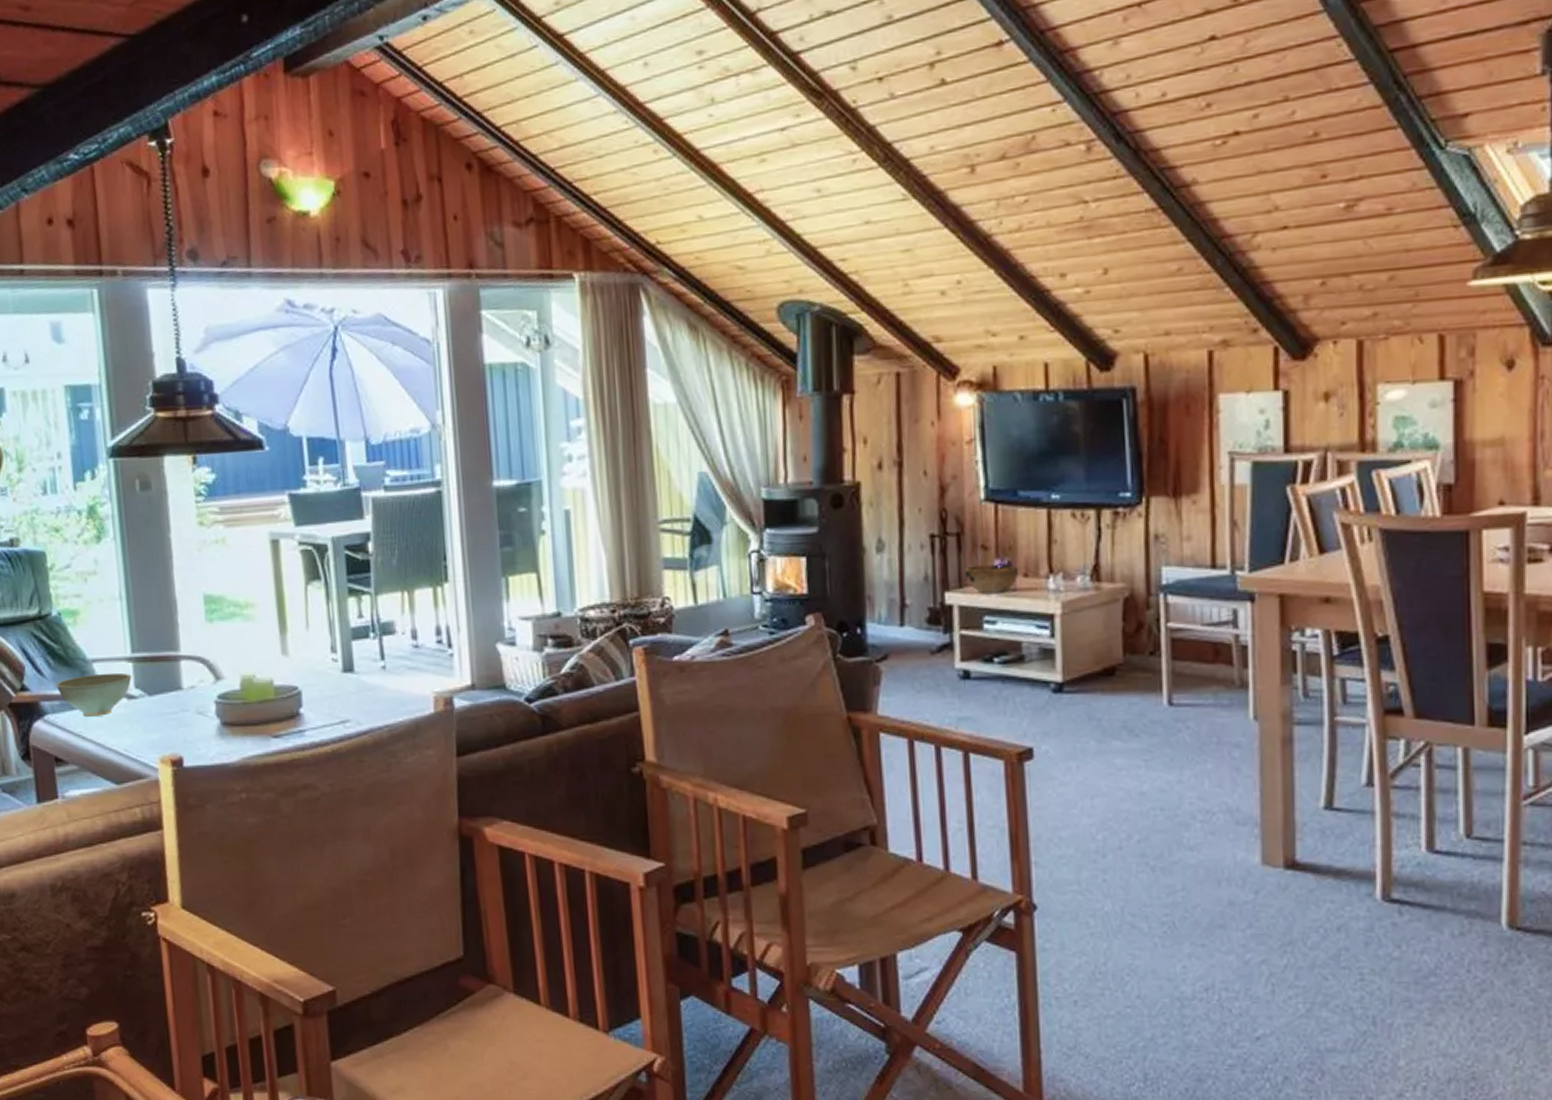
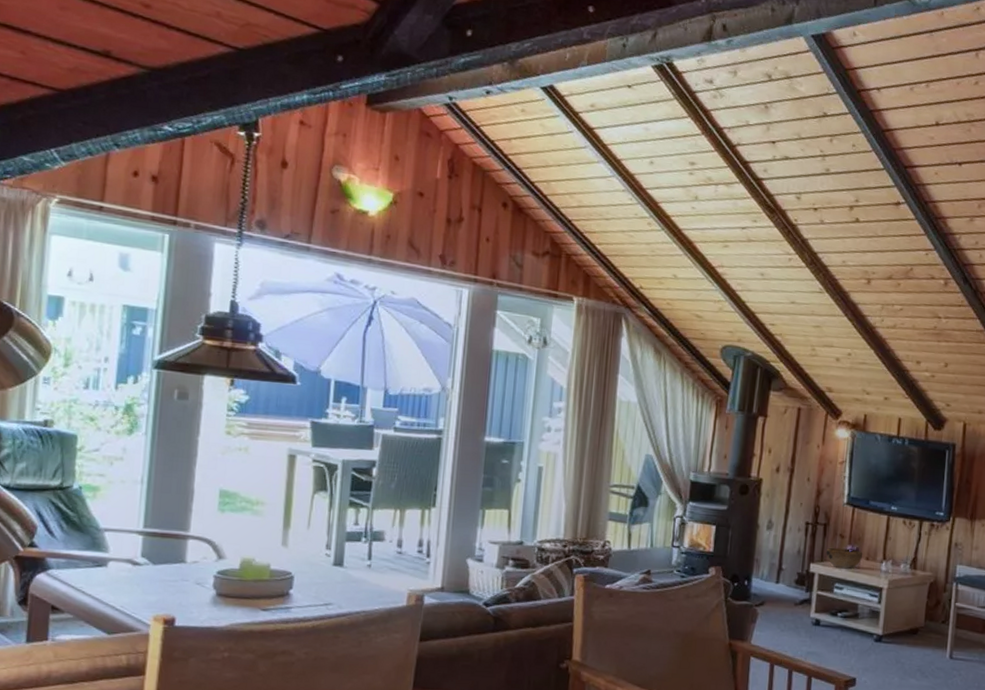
bowl: present [56,672,132,717] -> none [65,541,140,576]

